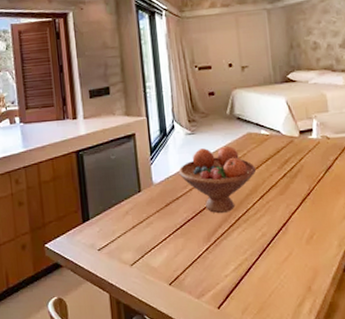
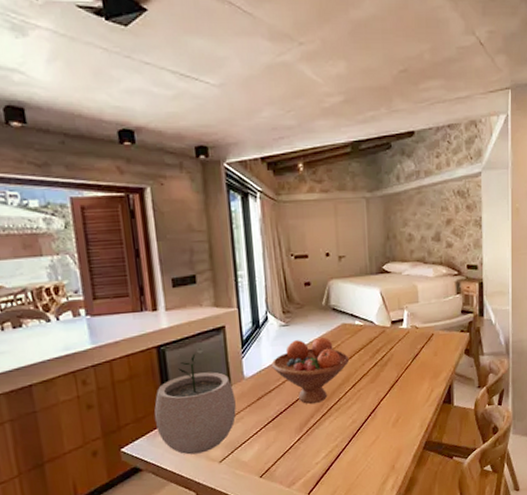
plant pot: none [73,159,146,256] -> present [154,354,236,455]

